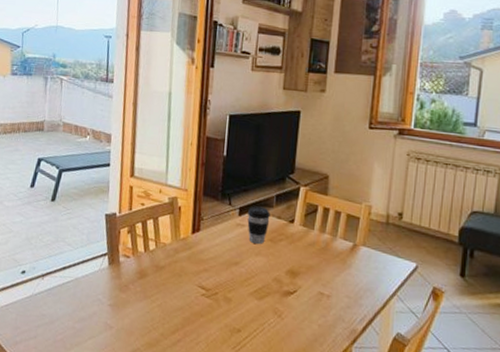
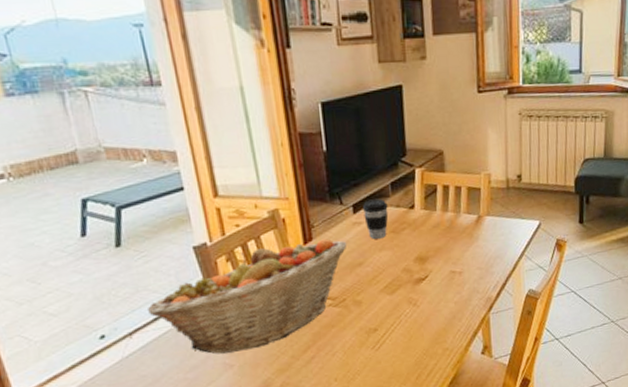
fruit basket: none [60,228,229,317] -> present [148,238,348,354]

